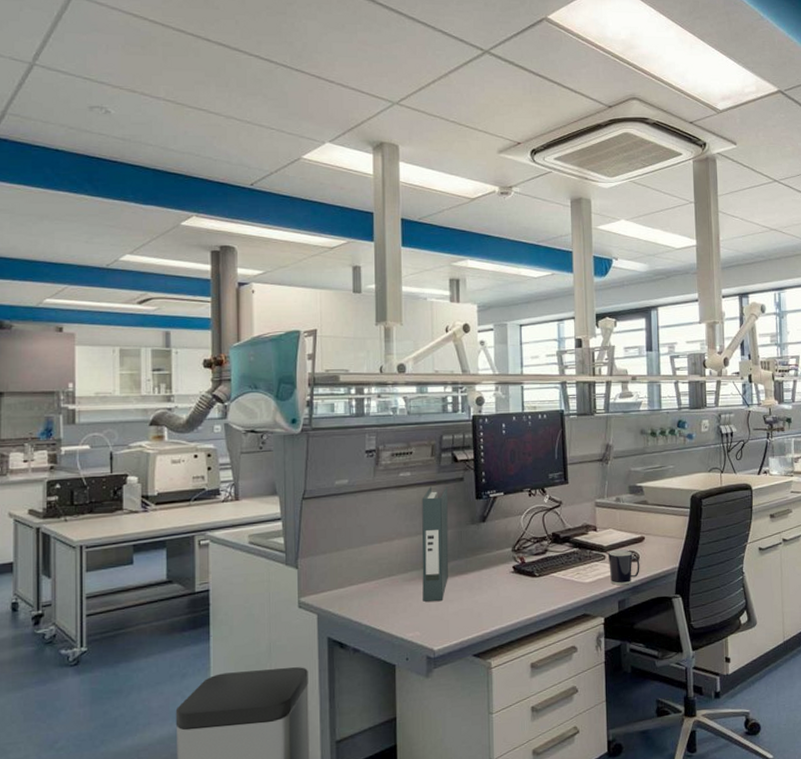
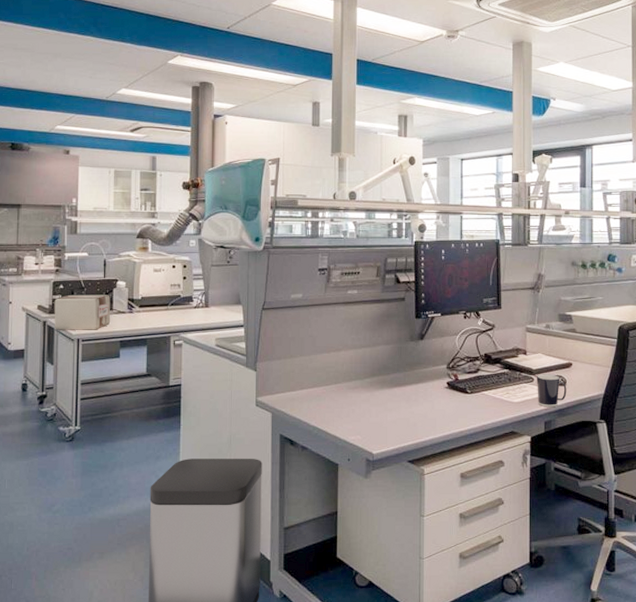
box: none [49,492,121,537] -> present [54,294,111,330]
binder: present [422,486,449,602] -> none [364,304,390,409]

